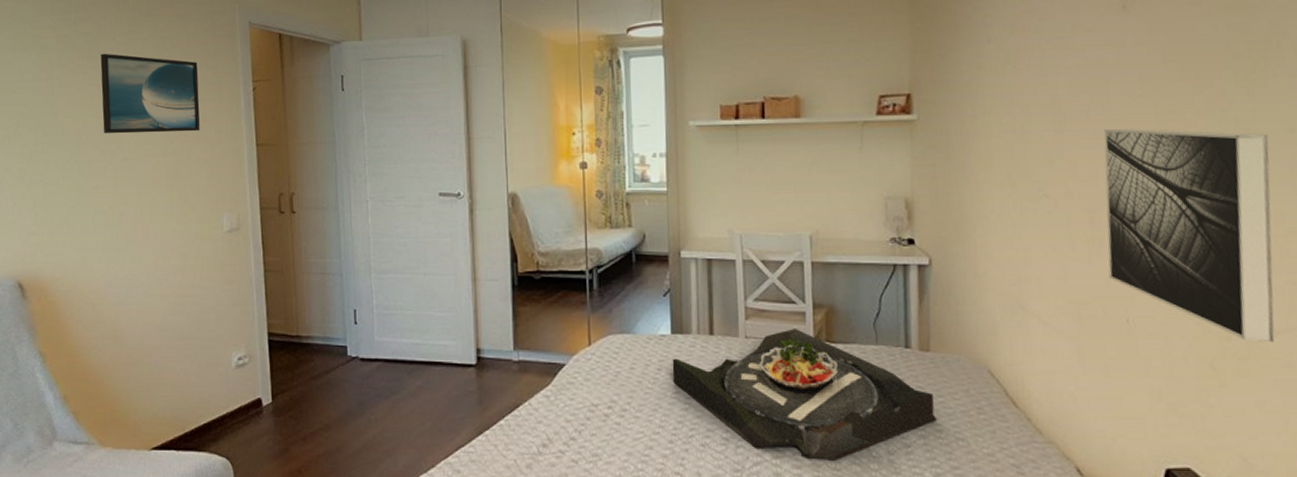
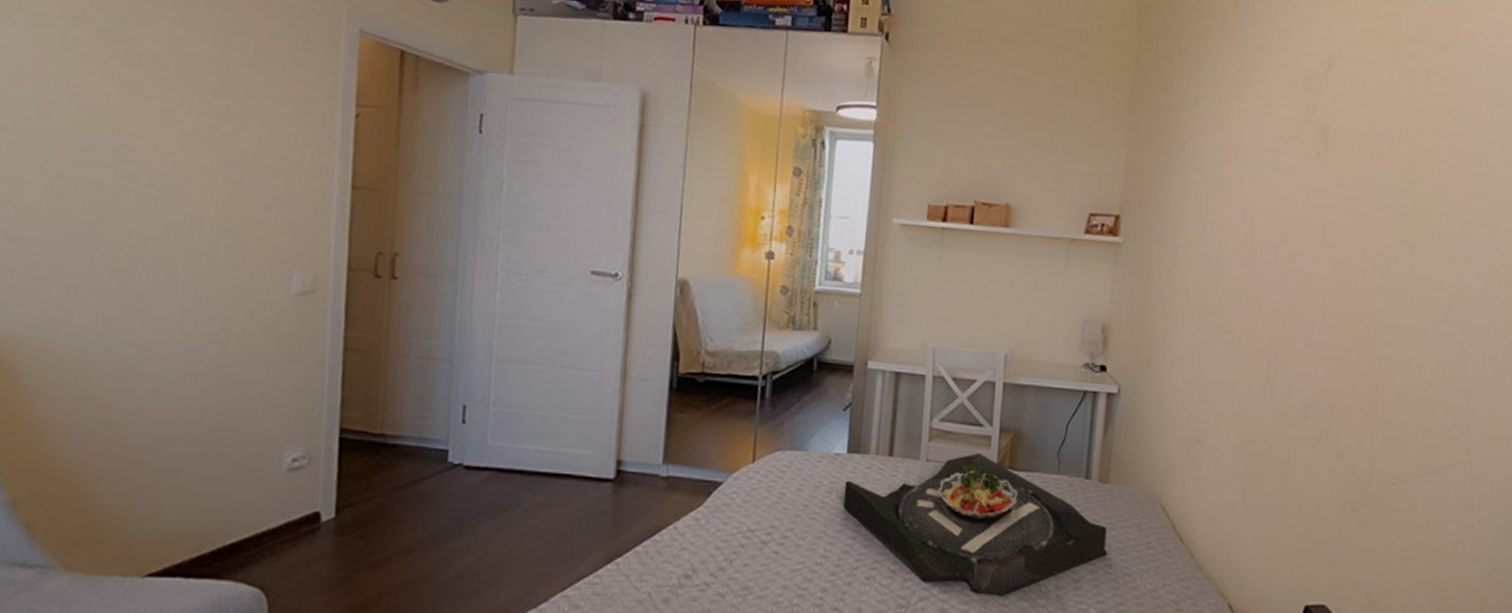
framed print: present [100,53,200,134] -> none [121,39,279,161]
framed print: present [1104,128,1275,343] -> none [1277,270,1421,487]

